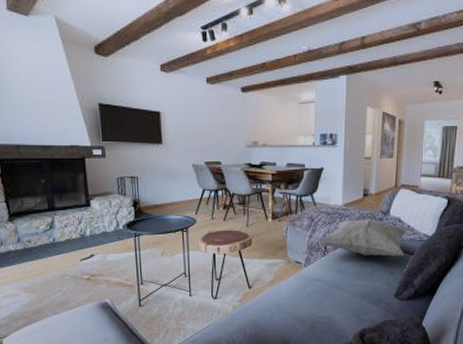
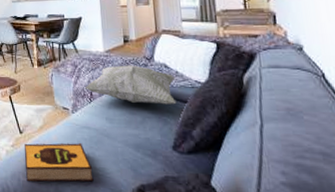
hardback book: none [253,294,320,333] -> present [24,142,94,182]

